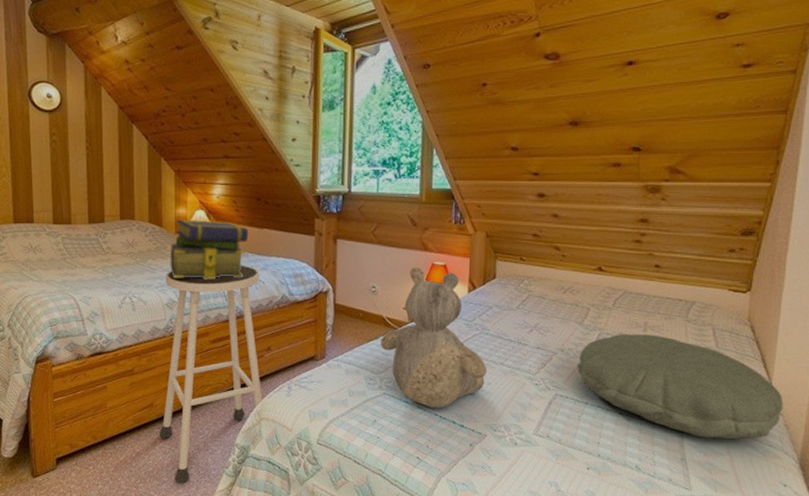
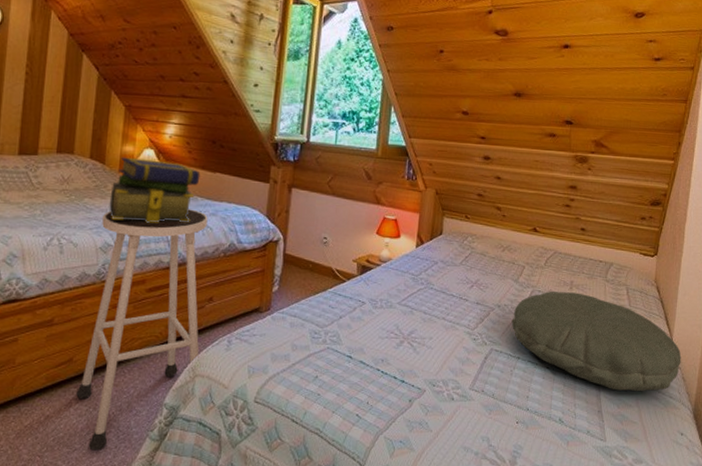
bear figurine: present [380,266,487,409] -> none [327,219,430,364]

